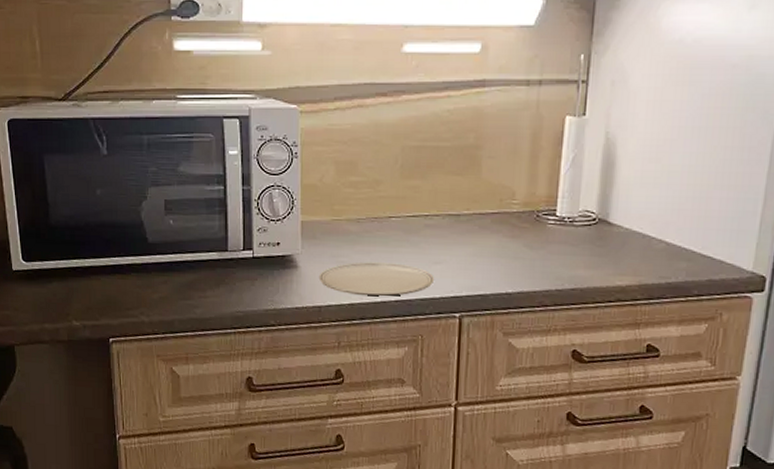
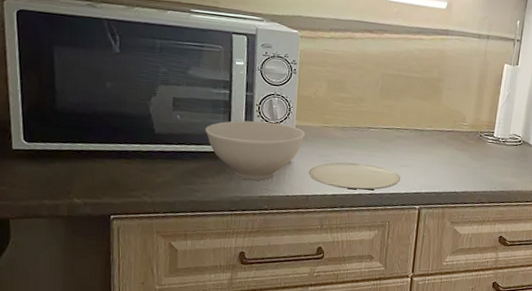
bowl: none [200,219,314,292] -> present [205,120,306,181]

